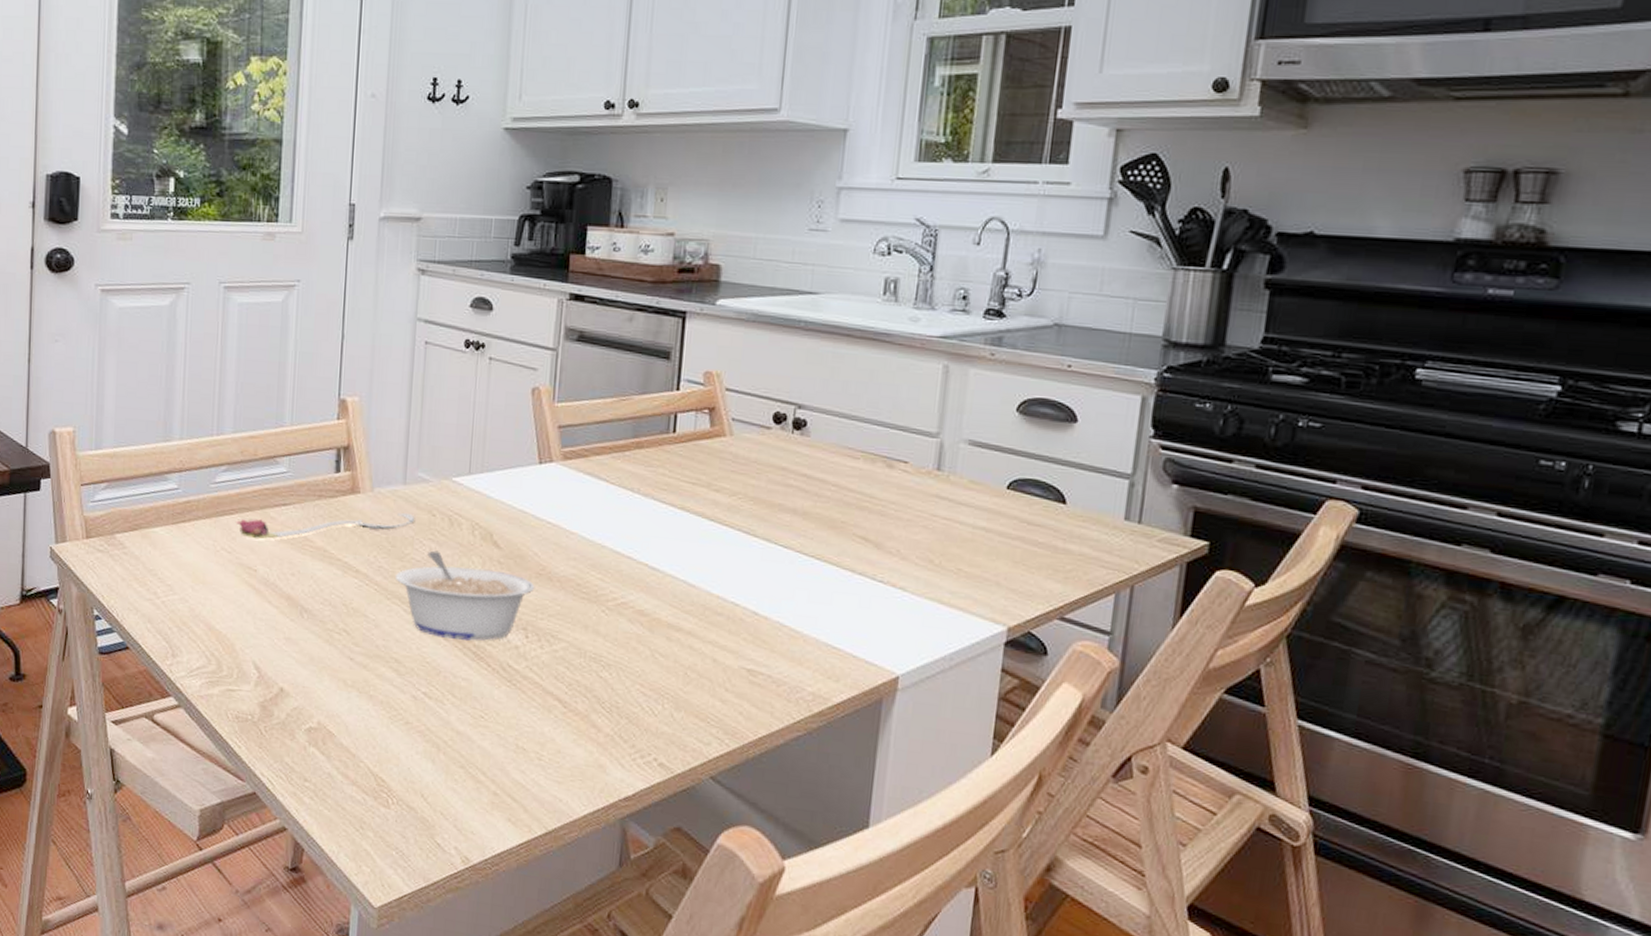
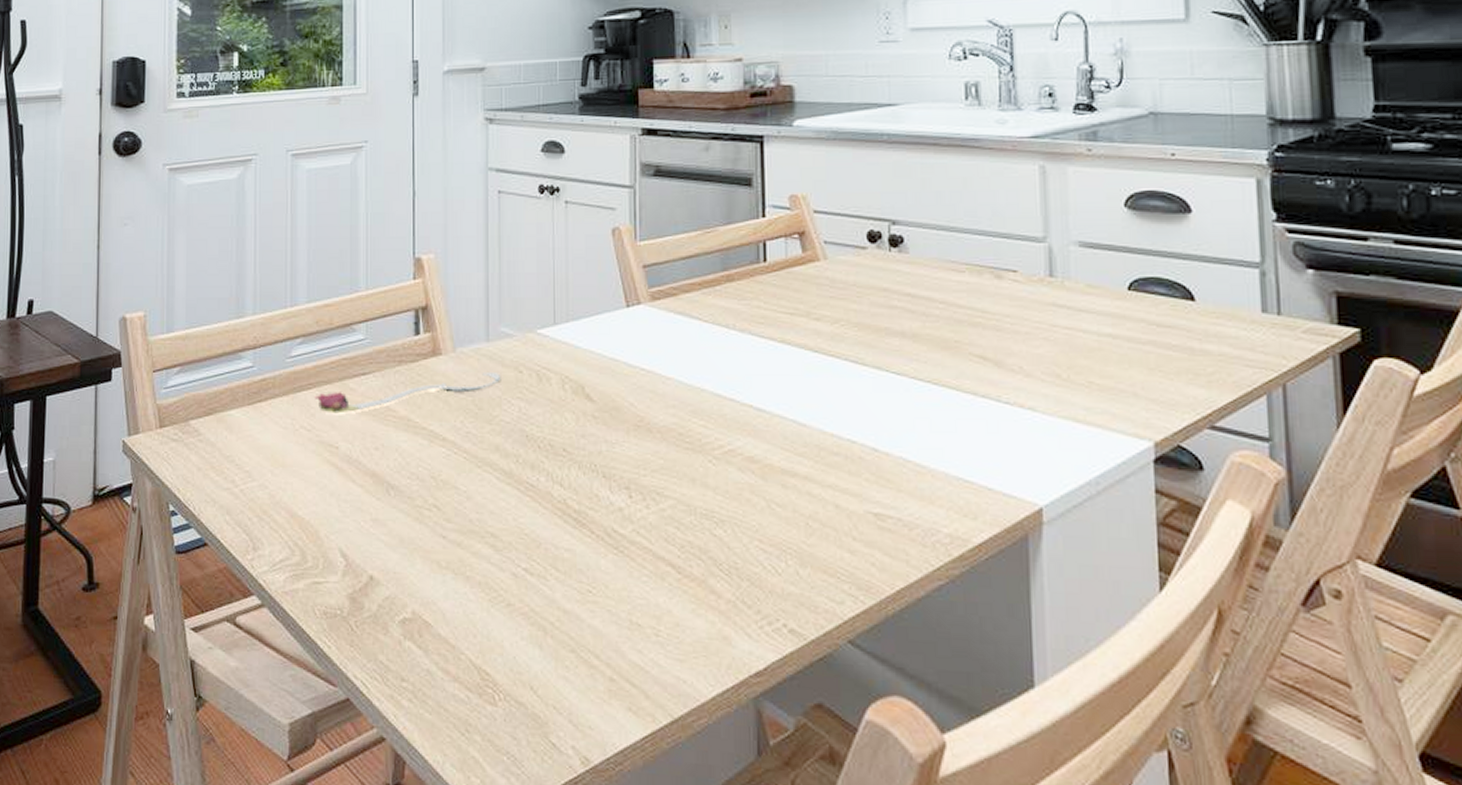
legume: present [395,550,535,641] -> none [484,410,635,506]

